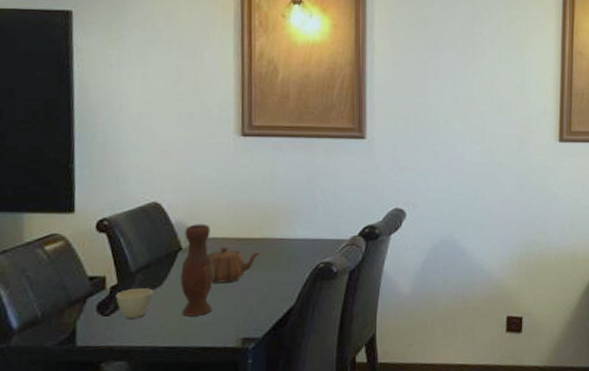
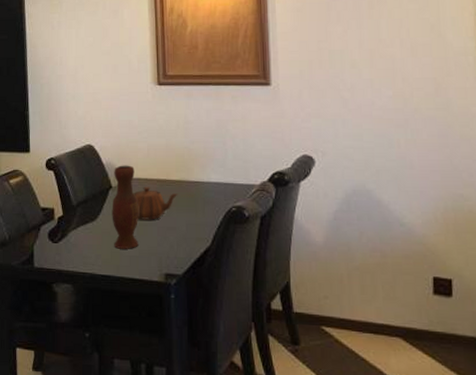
cup: present [115,288,153,318] -> none [62,221,90,246]

